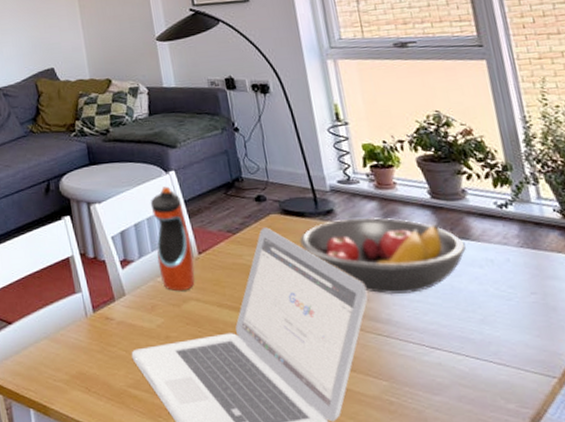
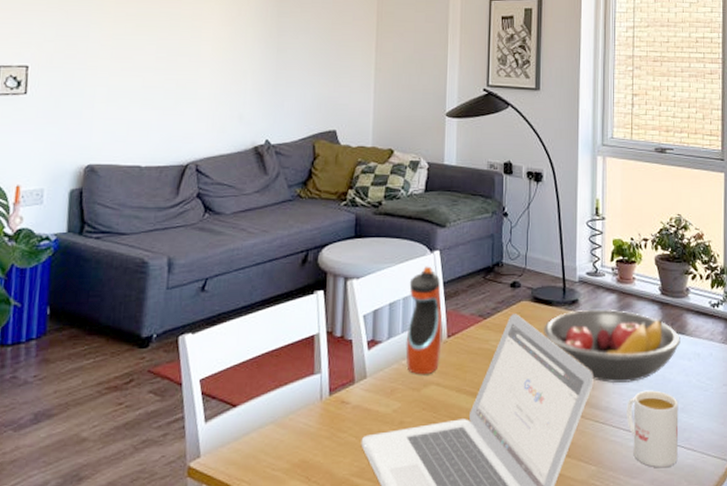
mug: none [412,301,488,385] -> present [627,390,679,468]

